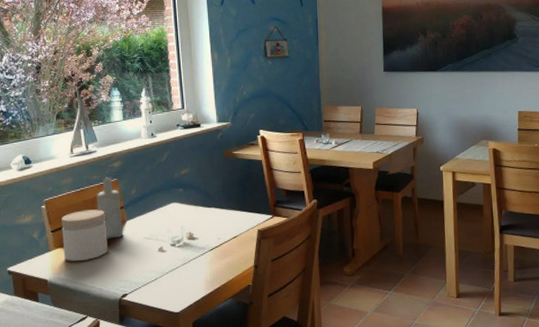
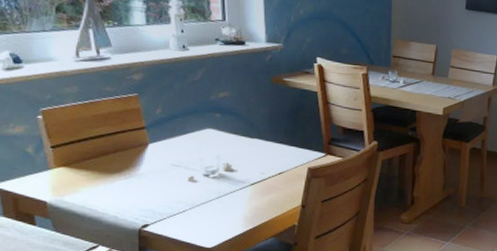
jar: present [61,209,109,261] -> none [65,126,126,184]
bottle: present [96,177,124,239] -> none [110,90,146,163]

